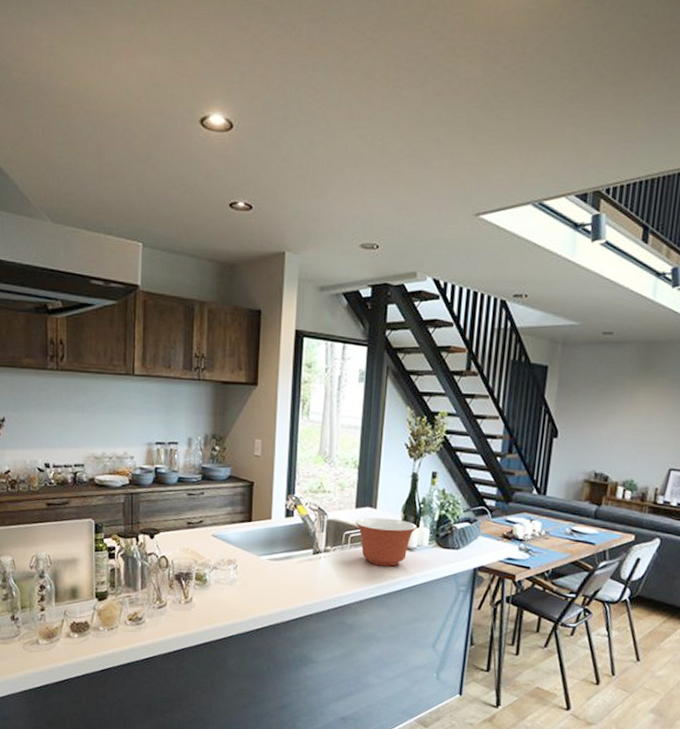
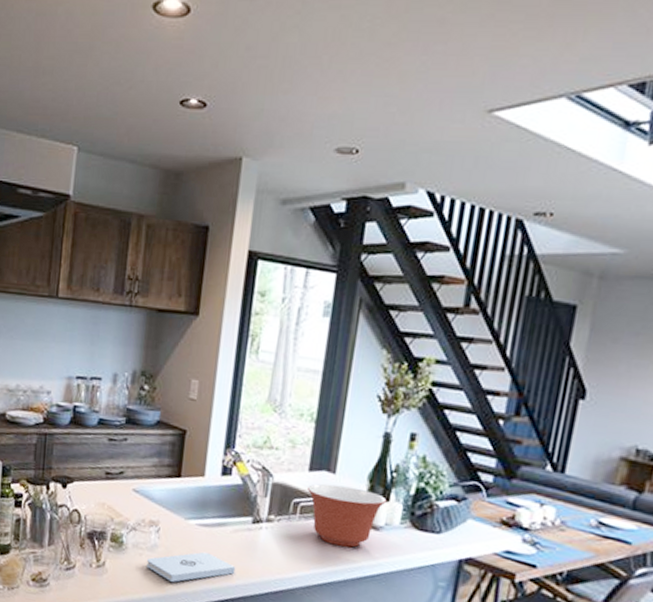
notepad: none [228,581,302,609] -> present [147,552,236,582]

